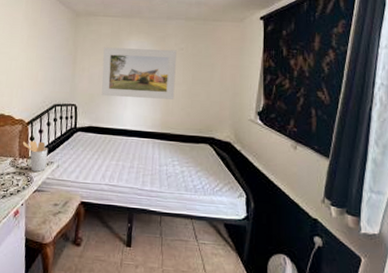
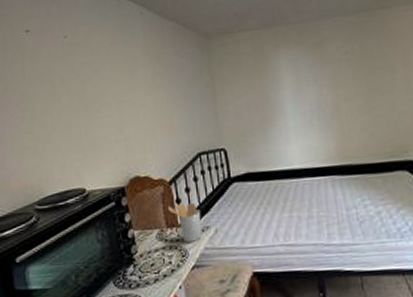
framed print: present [101,47,177,100] -> none [247,55,349,132]

